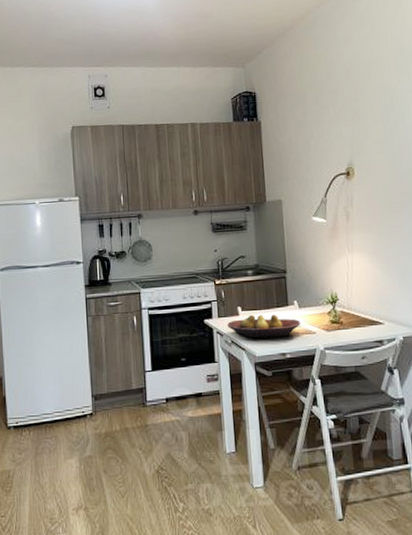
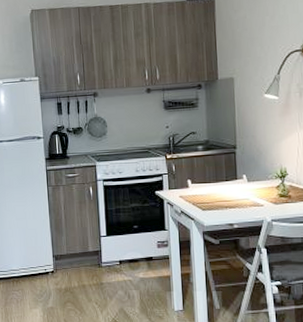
fruit bowl: present [227,314,301,339] -> none [177,187,249,210]

